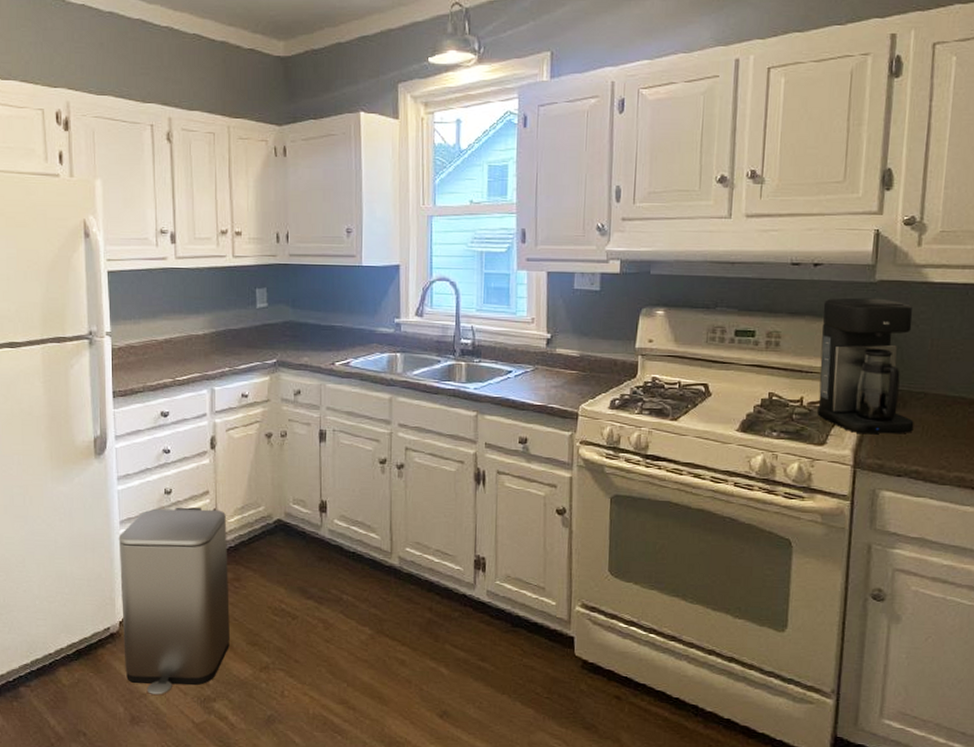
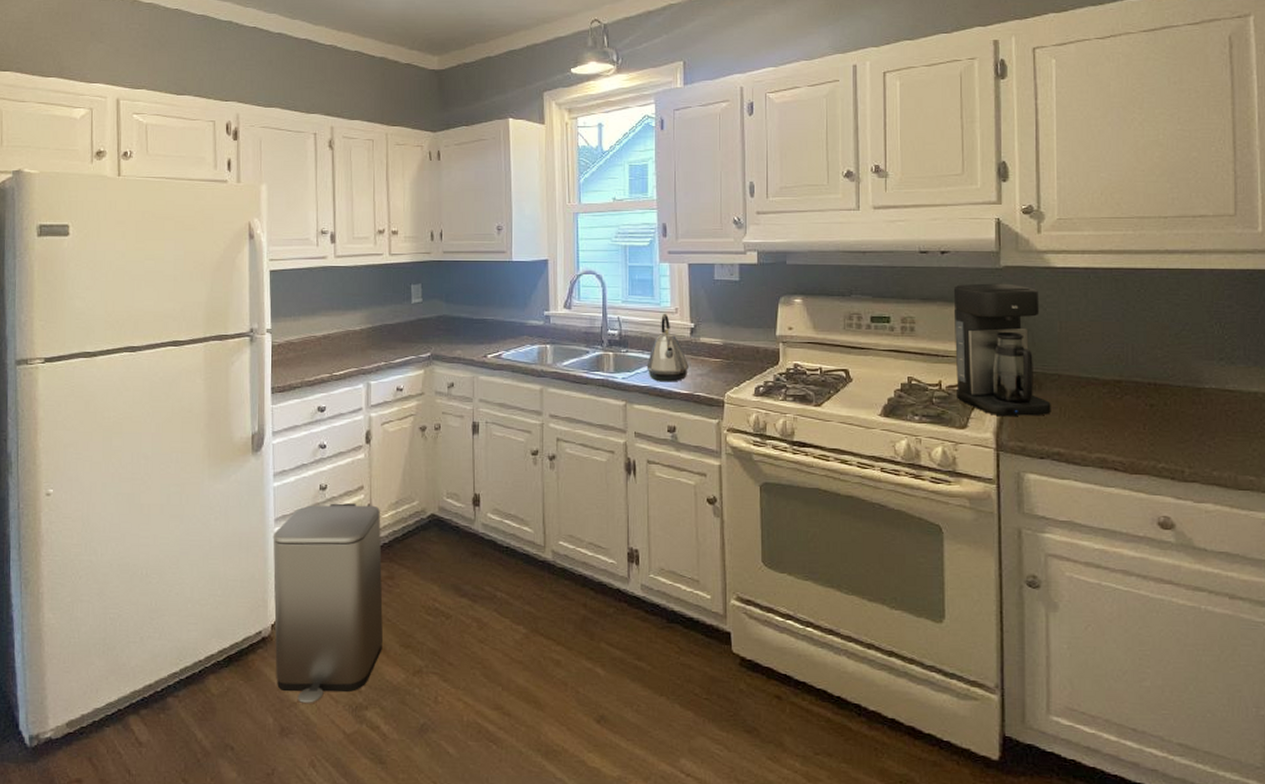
kettle: none [499,322,543,394] -> present [646,313,688,382]

